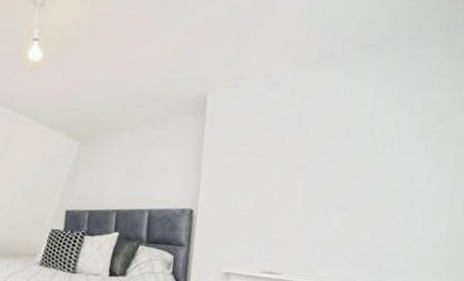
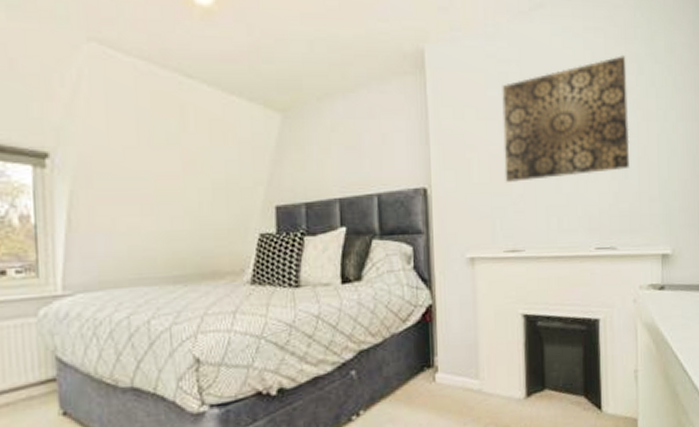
wall art: none [270,103,424,214] -> present [502,54,630,182]

